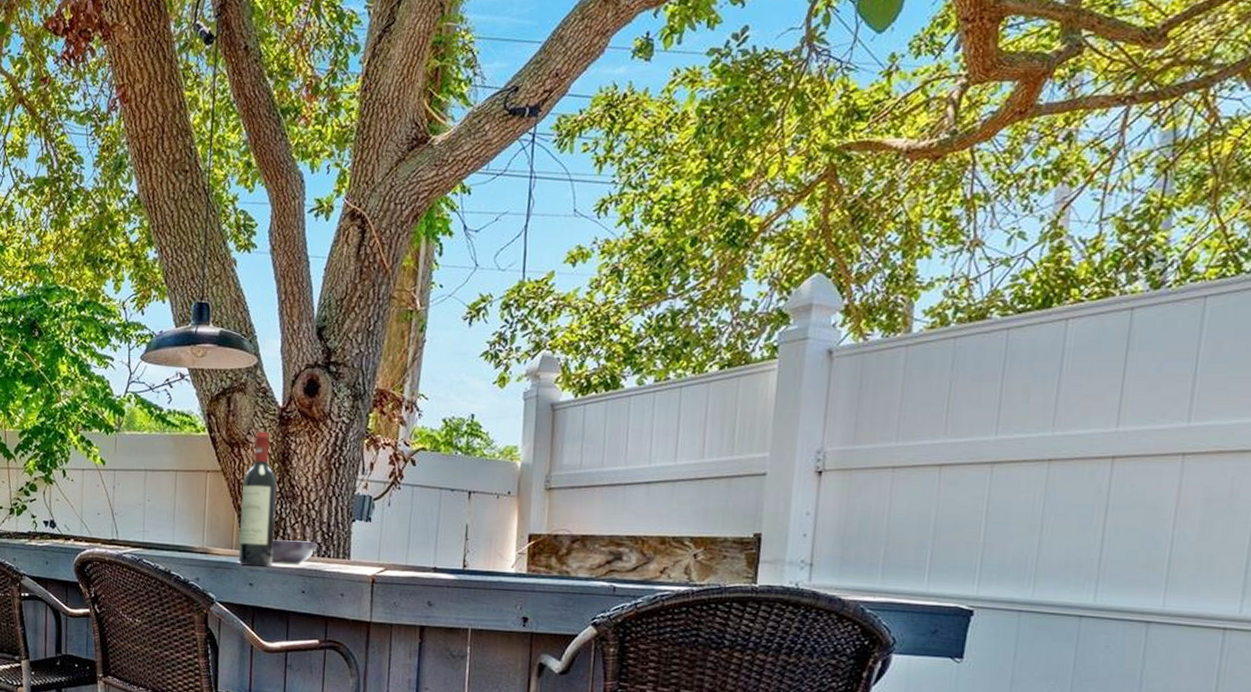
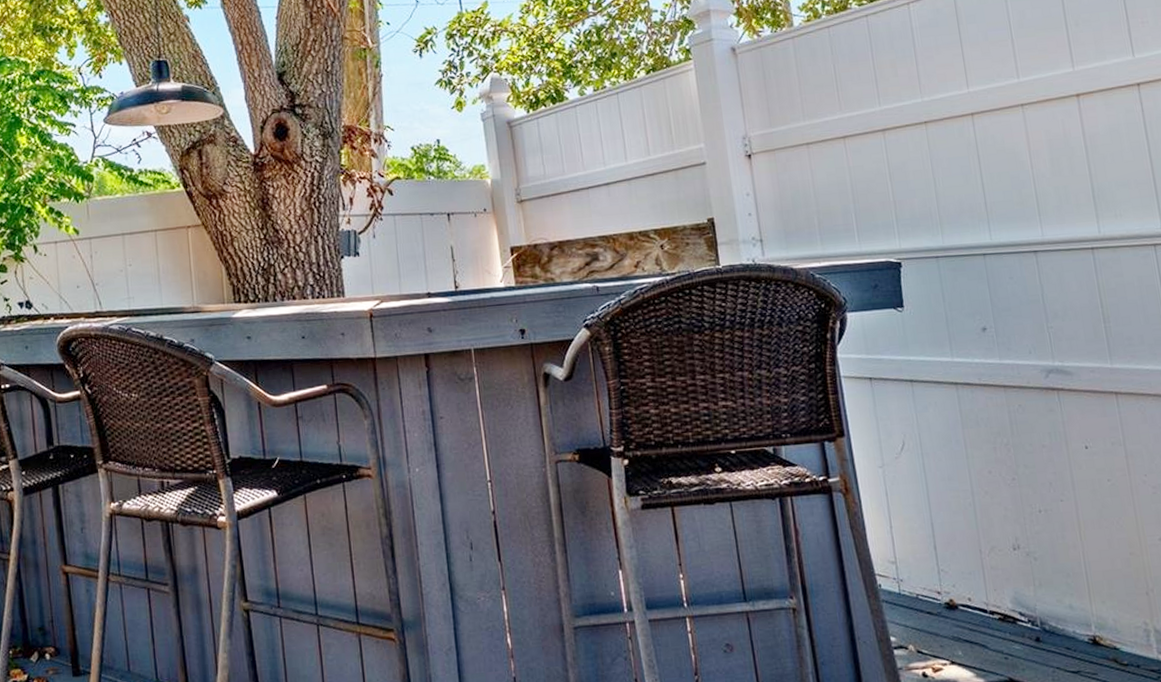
wine bottle: present [238,431,278,567] -> none [226,180,268,319]
bowl: present [270,539,316,566] -> none [265,284,308,314]

